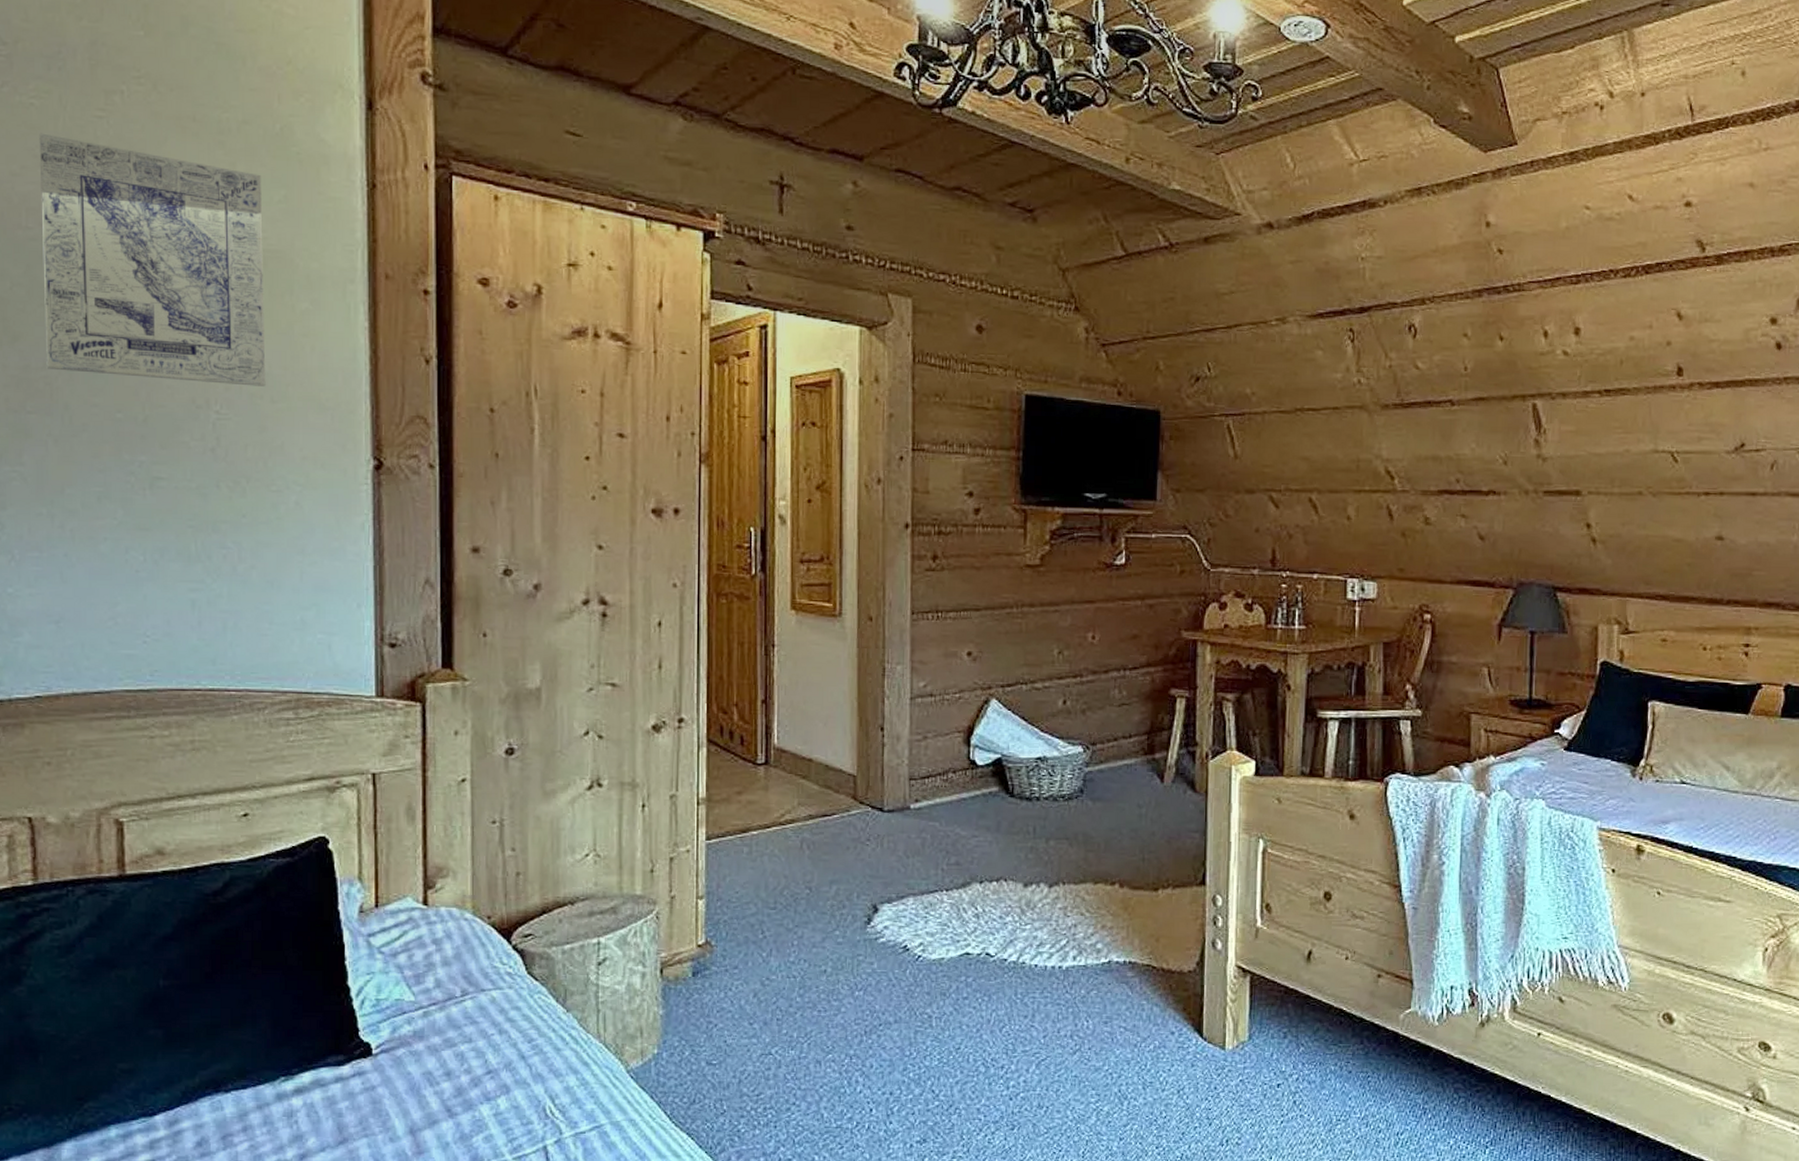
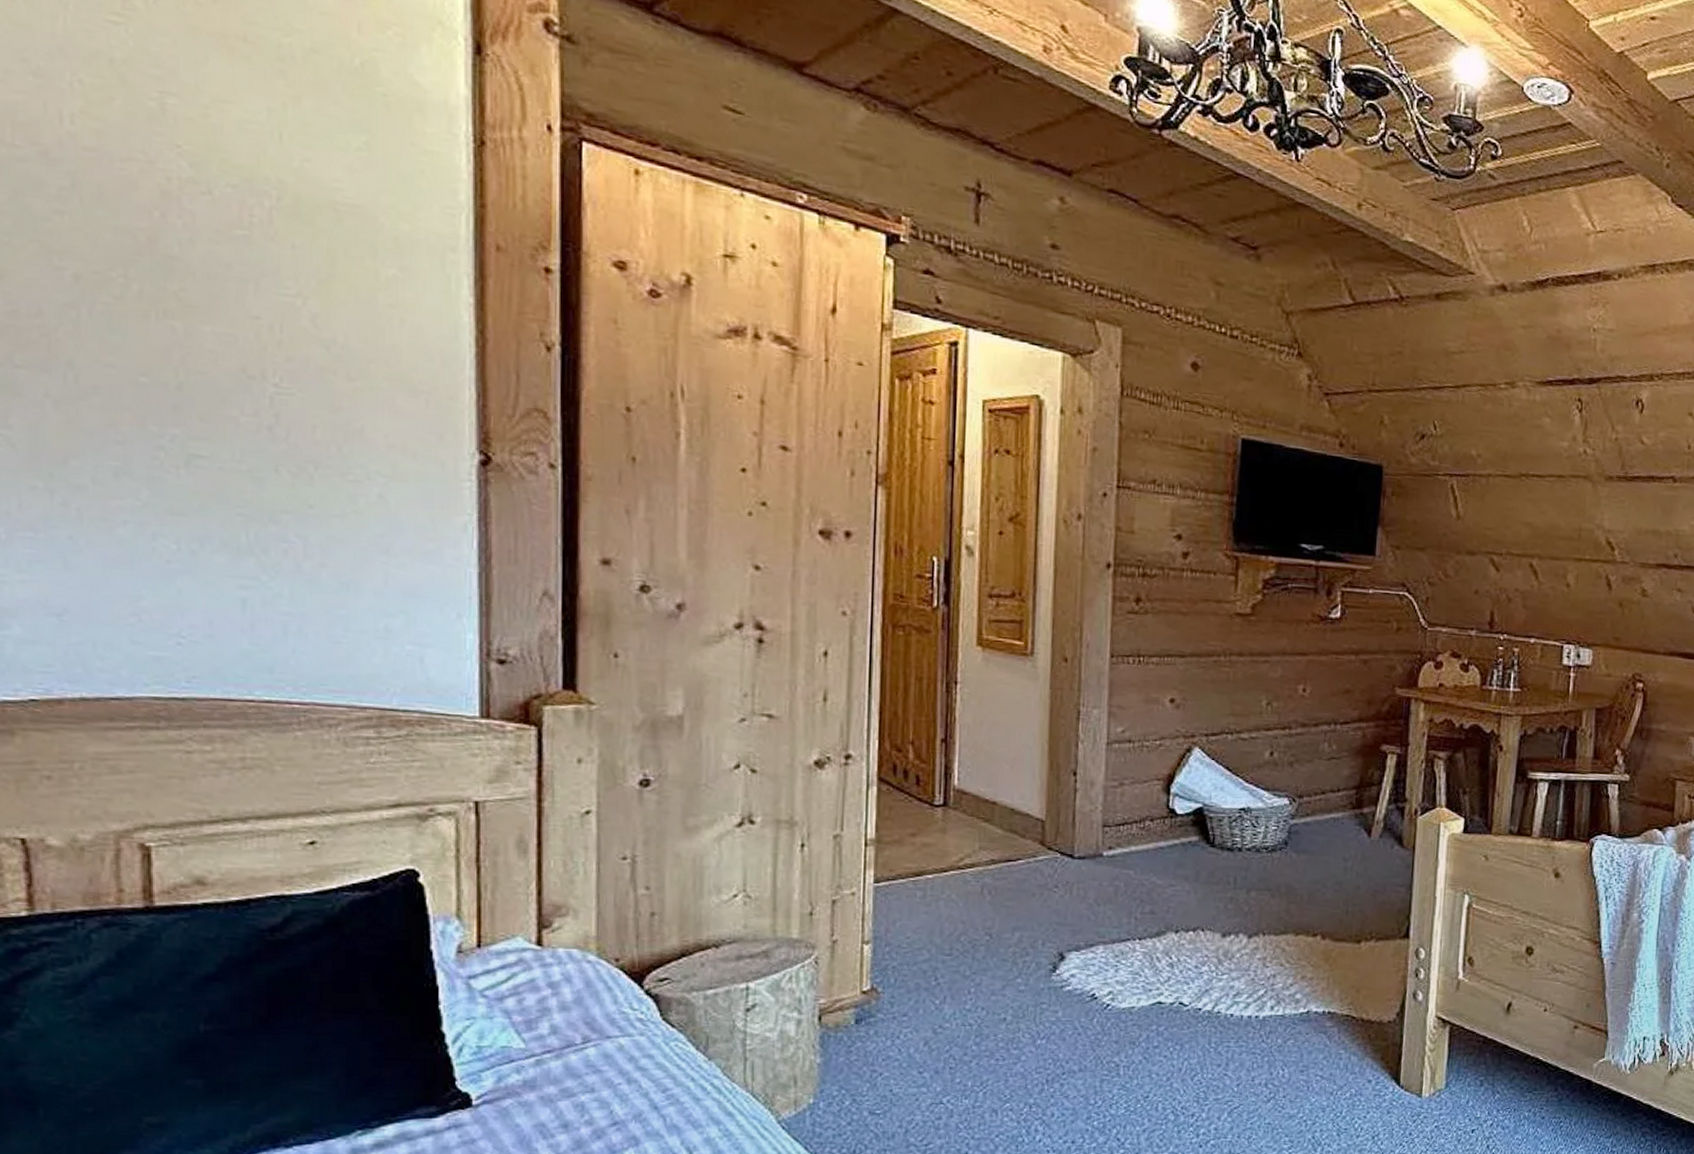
wall art: present [39,133,266,387] -> none [29,33,340,361]

